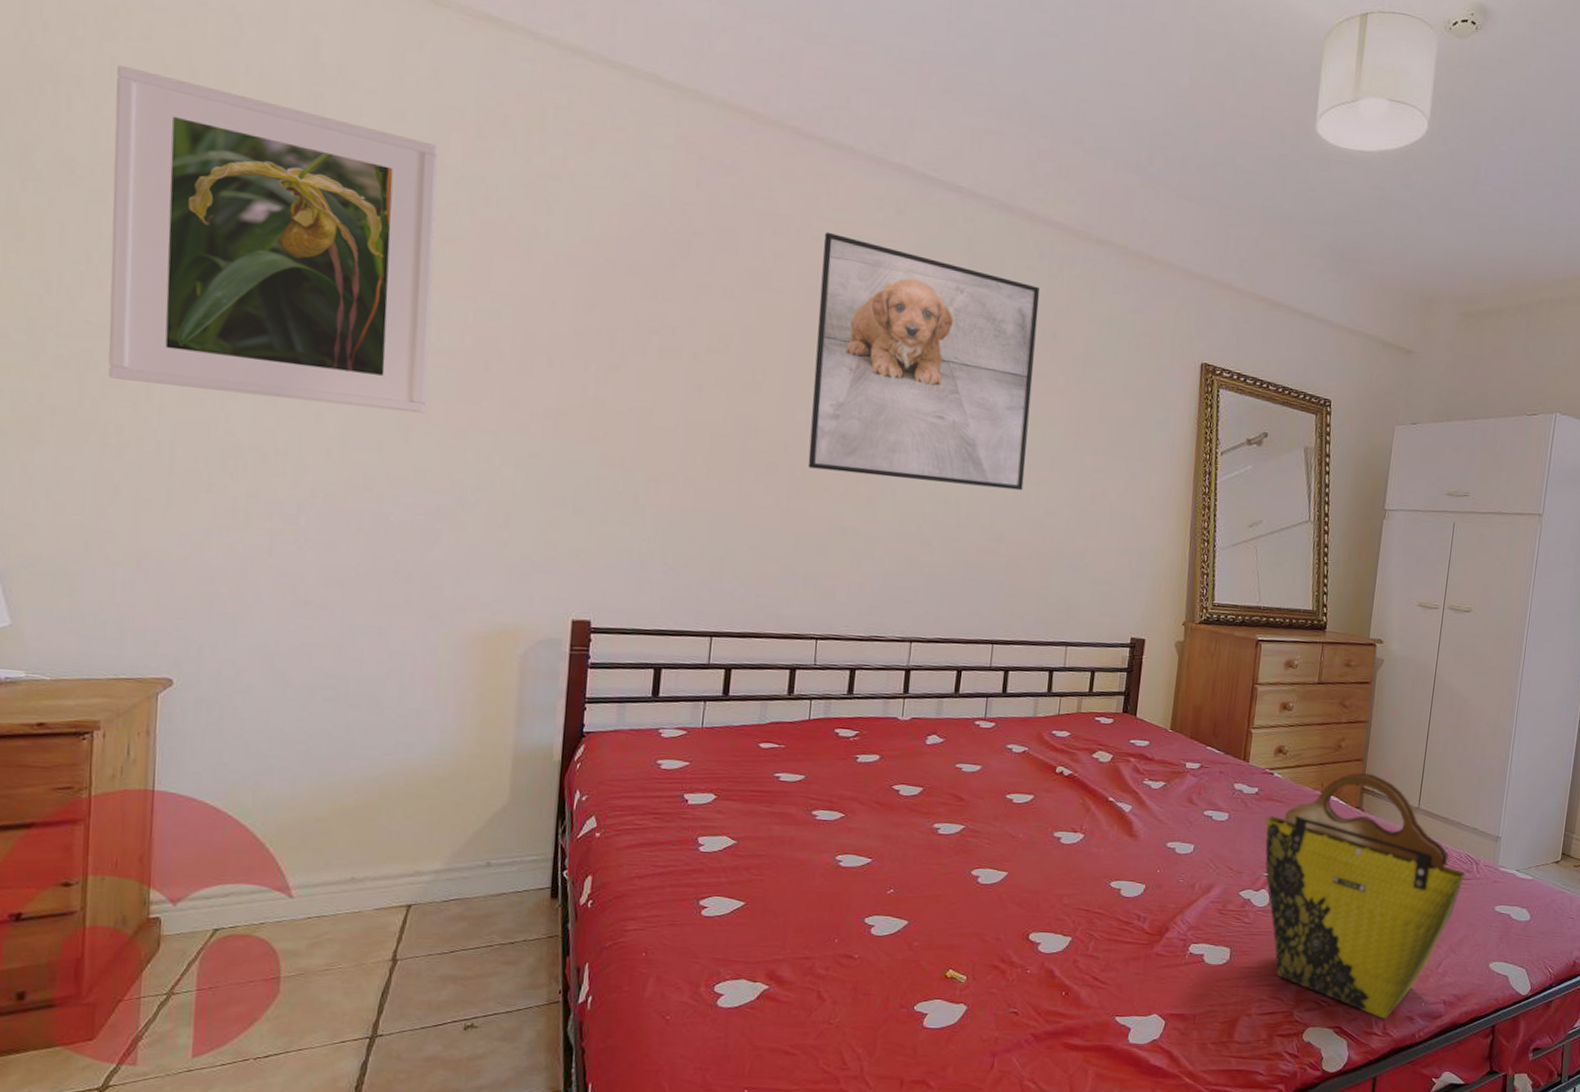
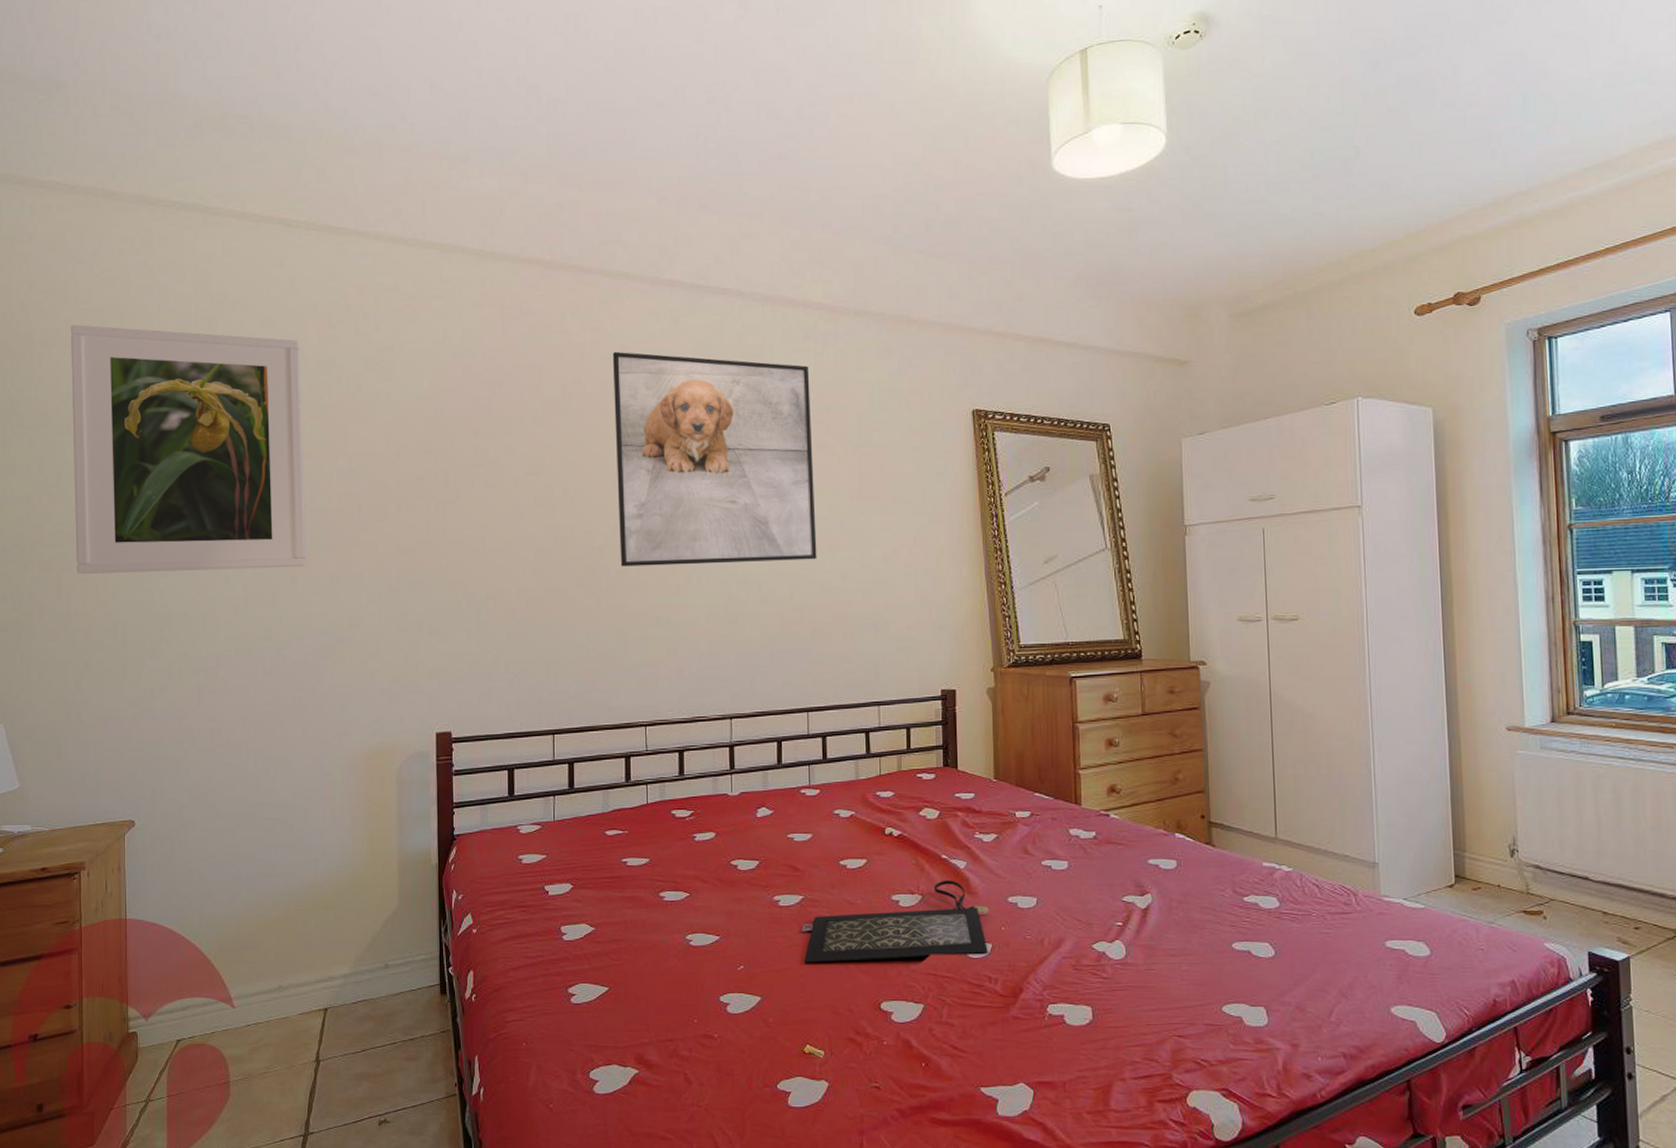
clutch bag: none [957,821,1148,894] -> present [801,880,989,963]
tote bag: present [1265,772,1466,1019] -> none [1109,804,1344,1078]

